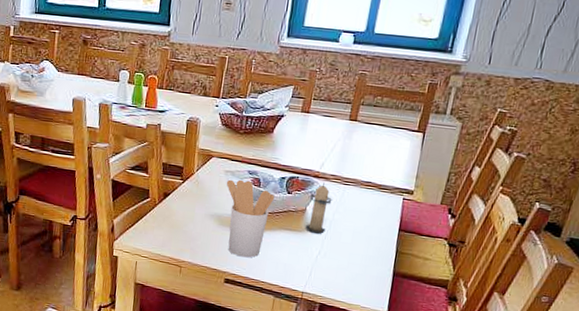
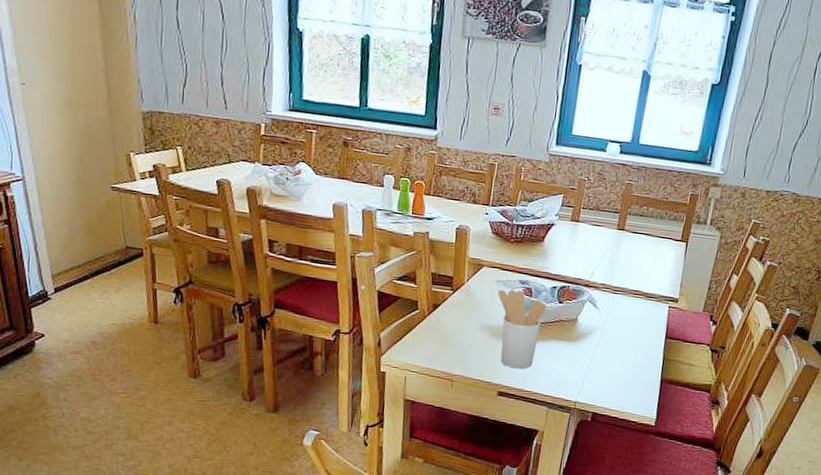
candle: present [305,182,332,234] -> none [576,291,602,343]

